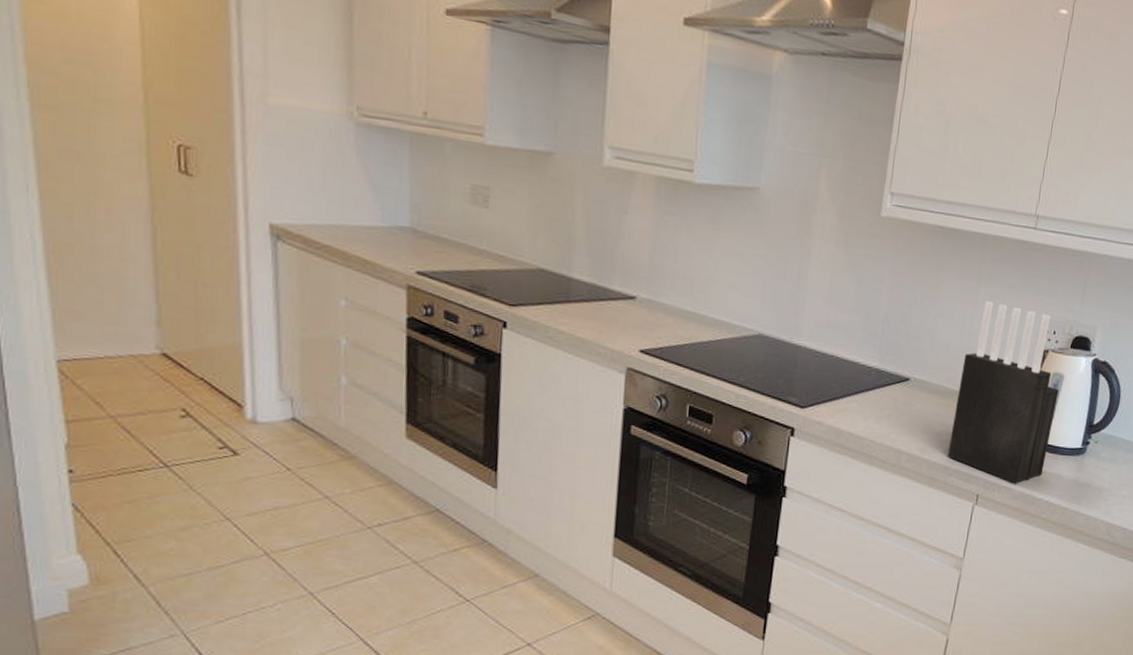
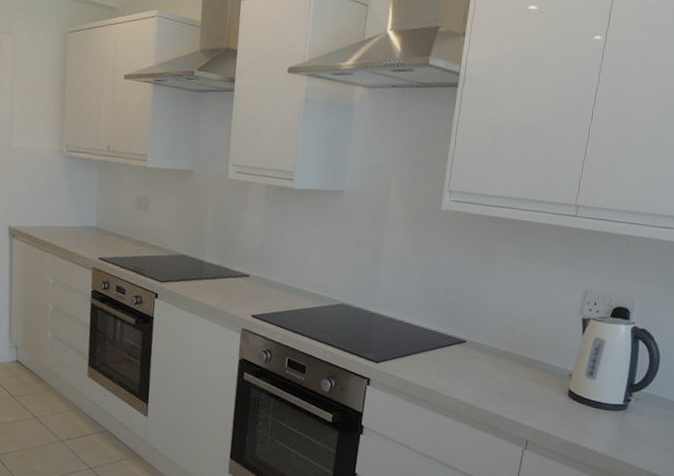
knife block: present [947,301,1059,484] -> none [499,277,601,433]

